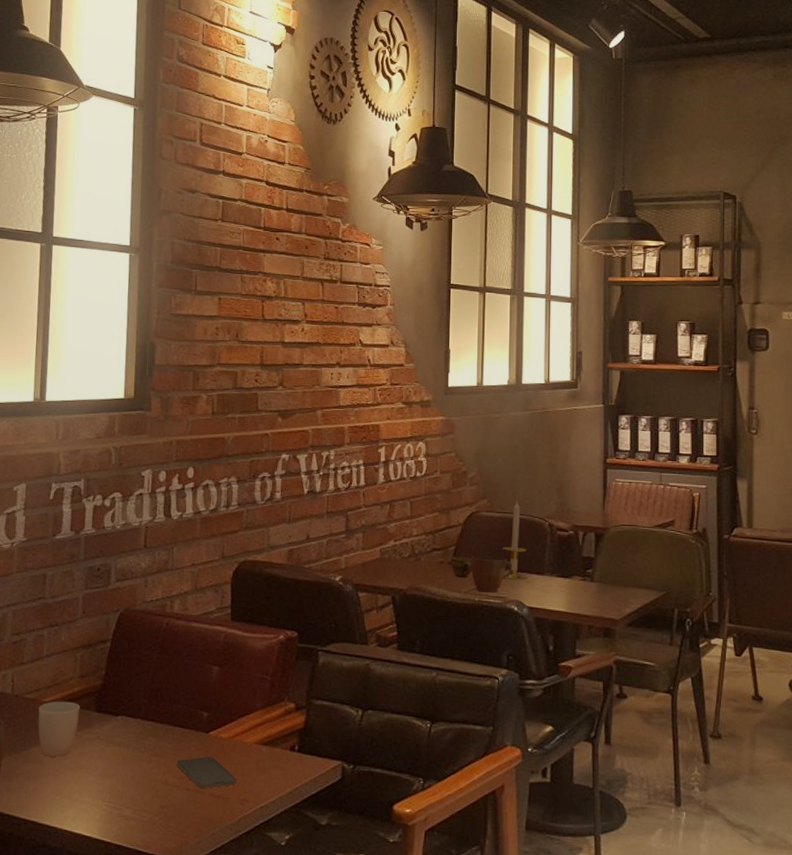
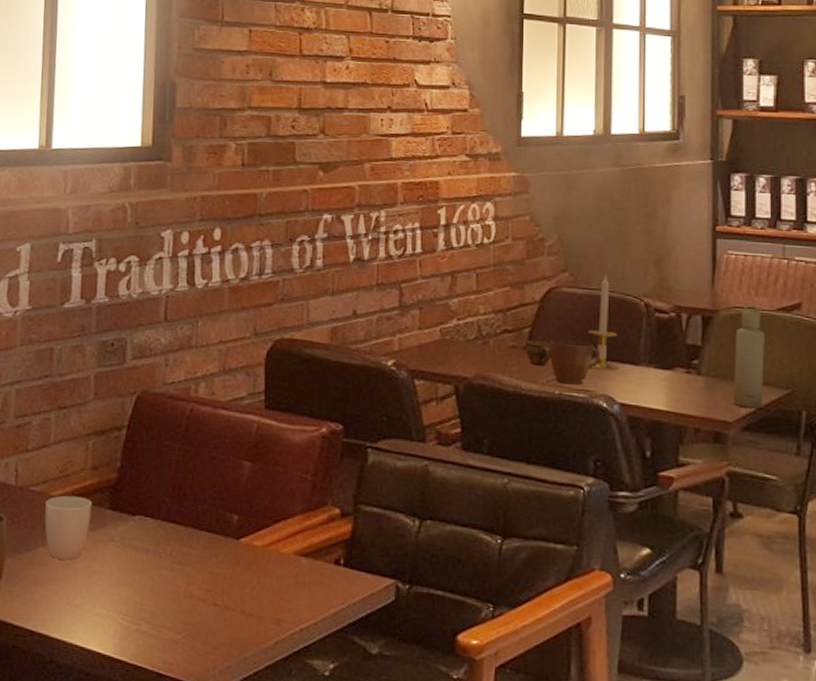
smartphone: present [176,757,237,788] -> none [202,567,273,604]
bottle: none [620,523,645,608] -> present [734,304,765,409]

